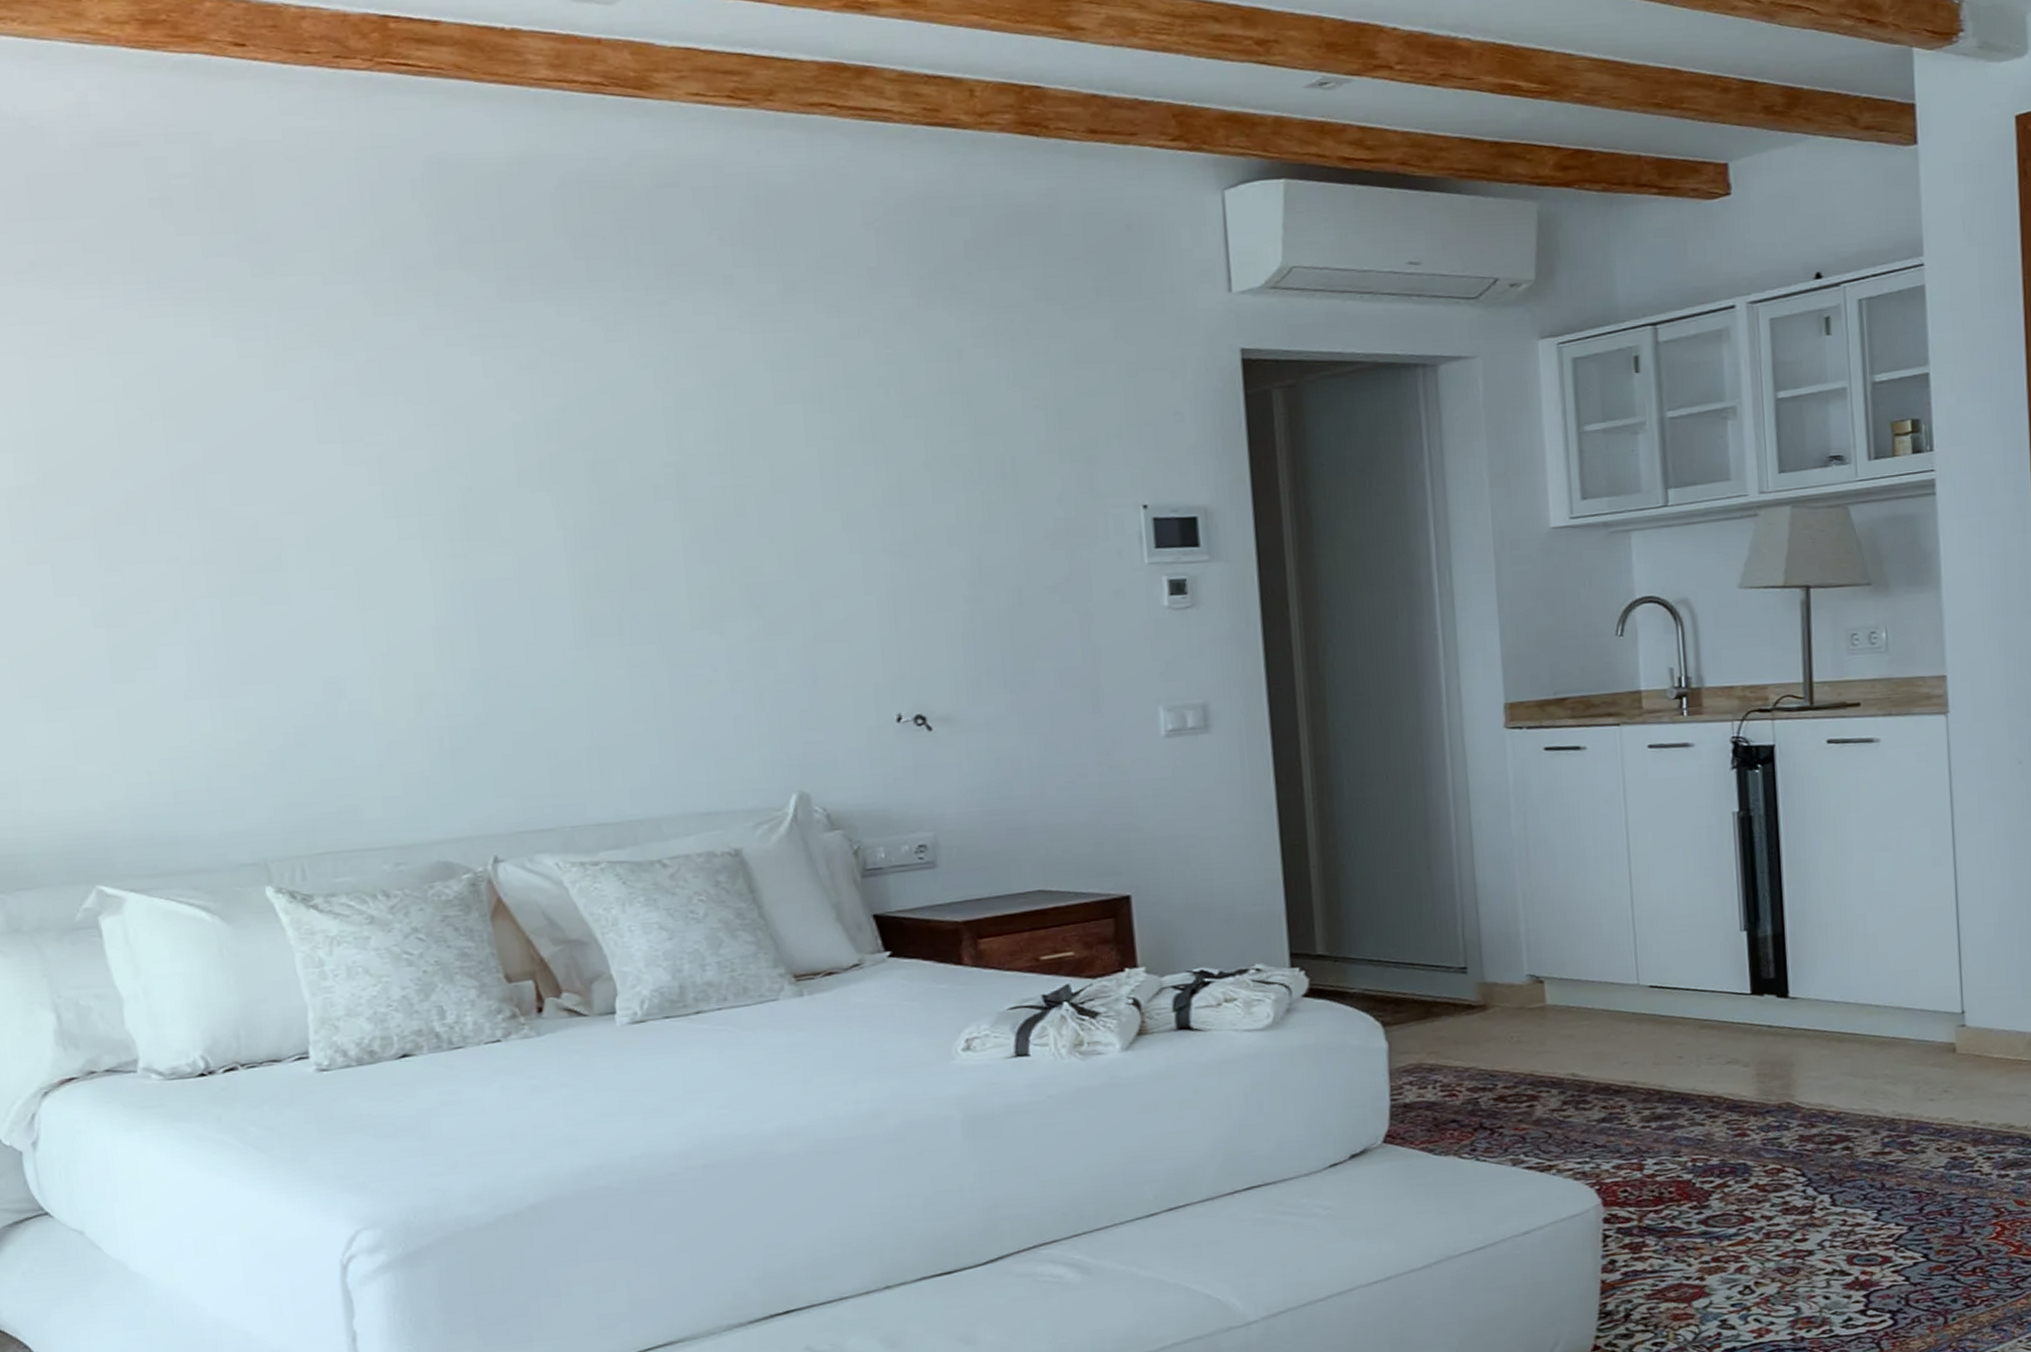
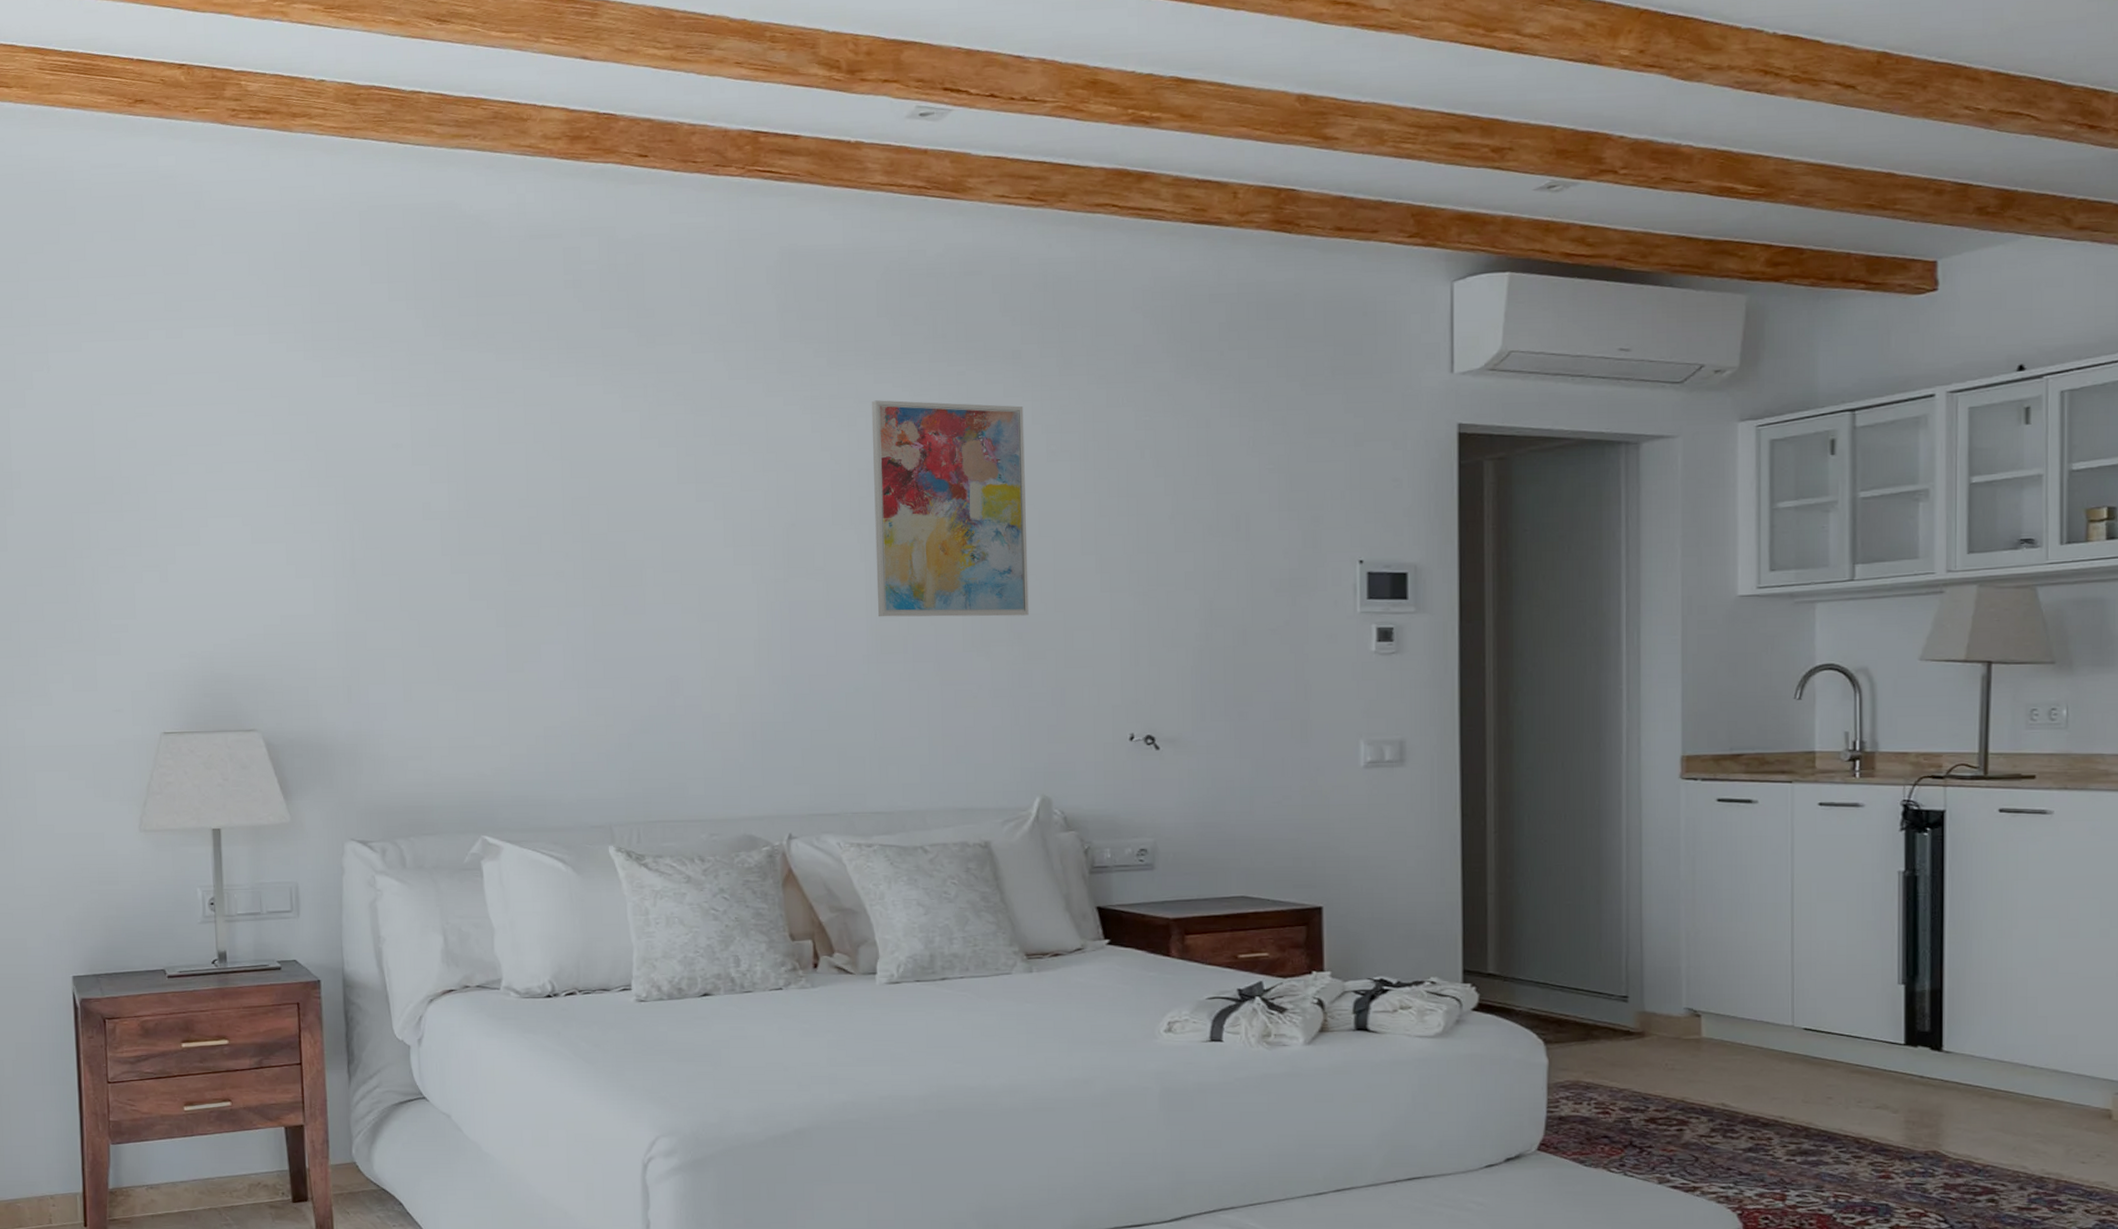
wall art: none [555,337,767,594] -> present [871,400,1029,617]

